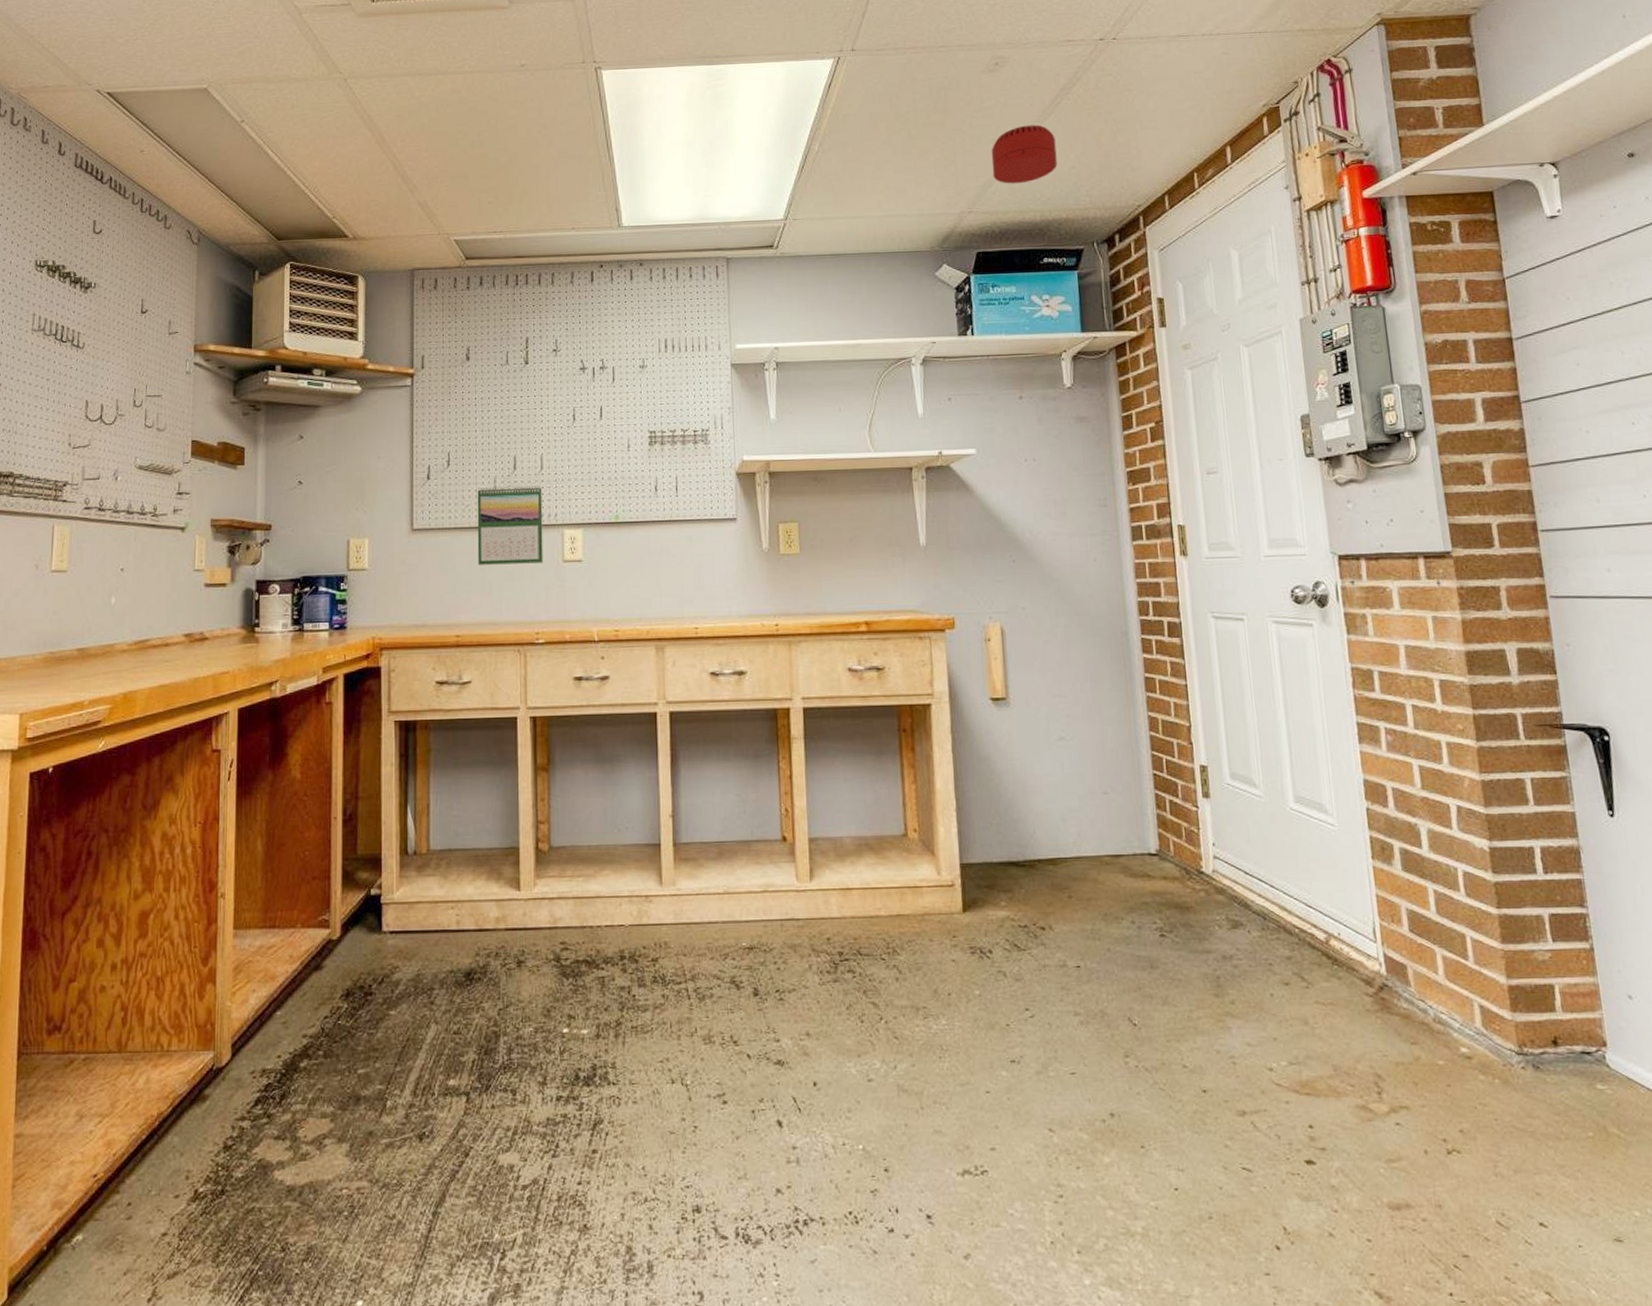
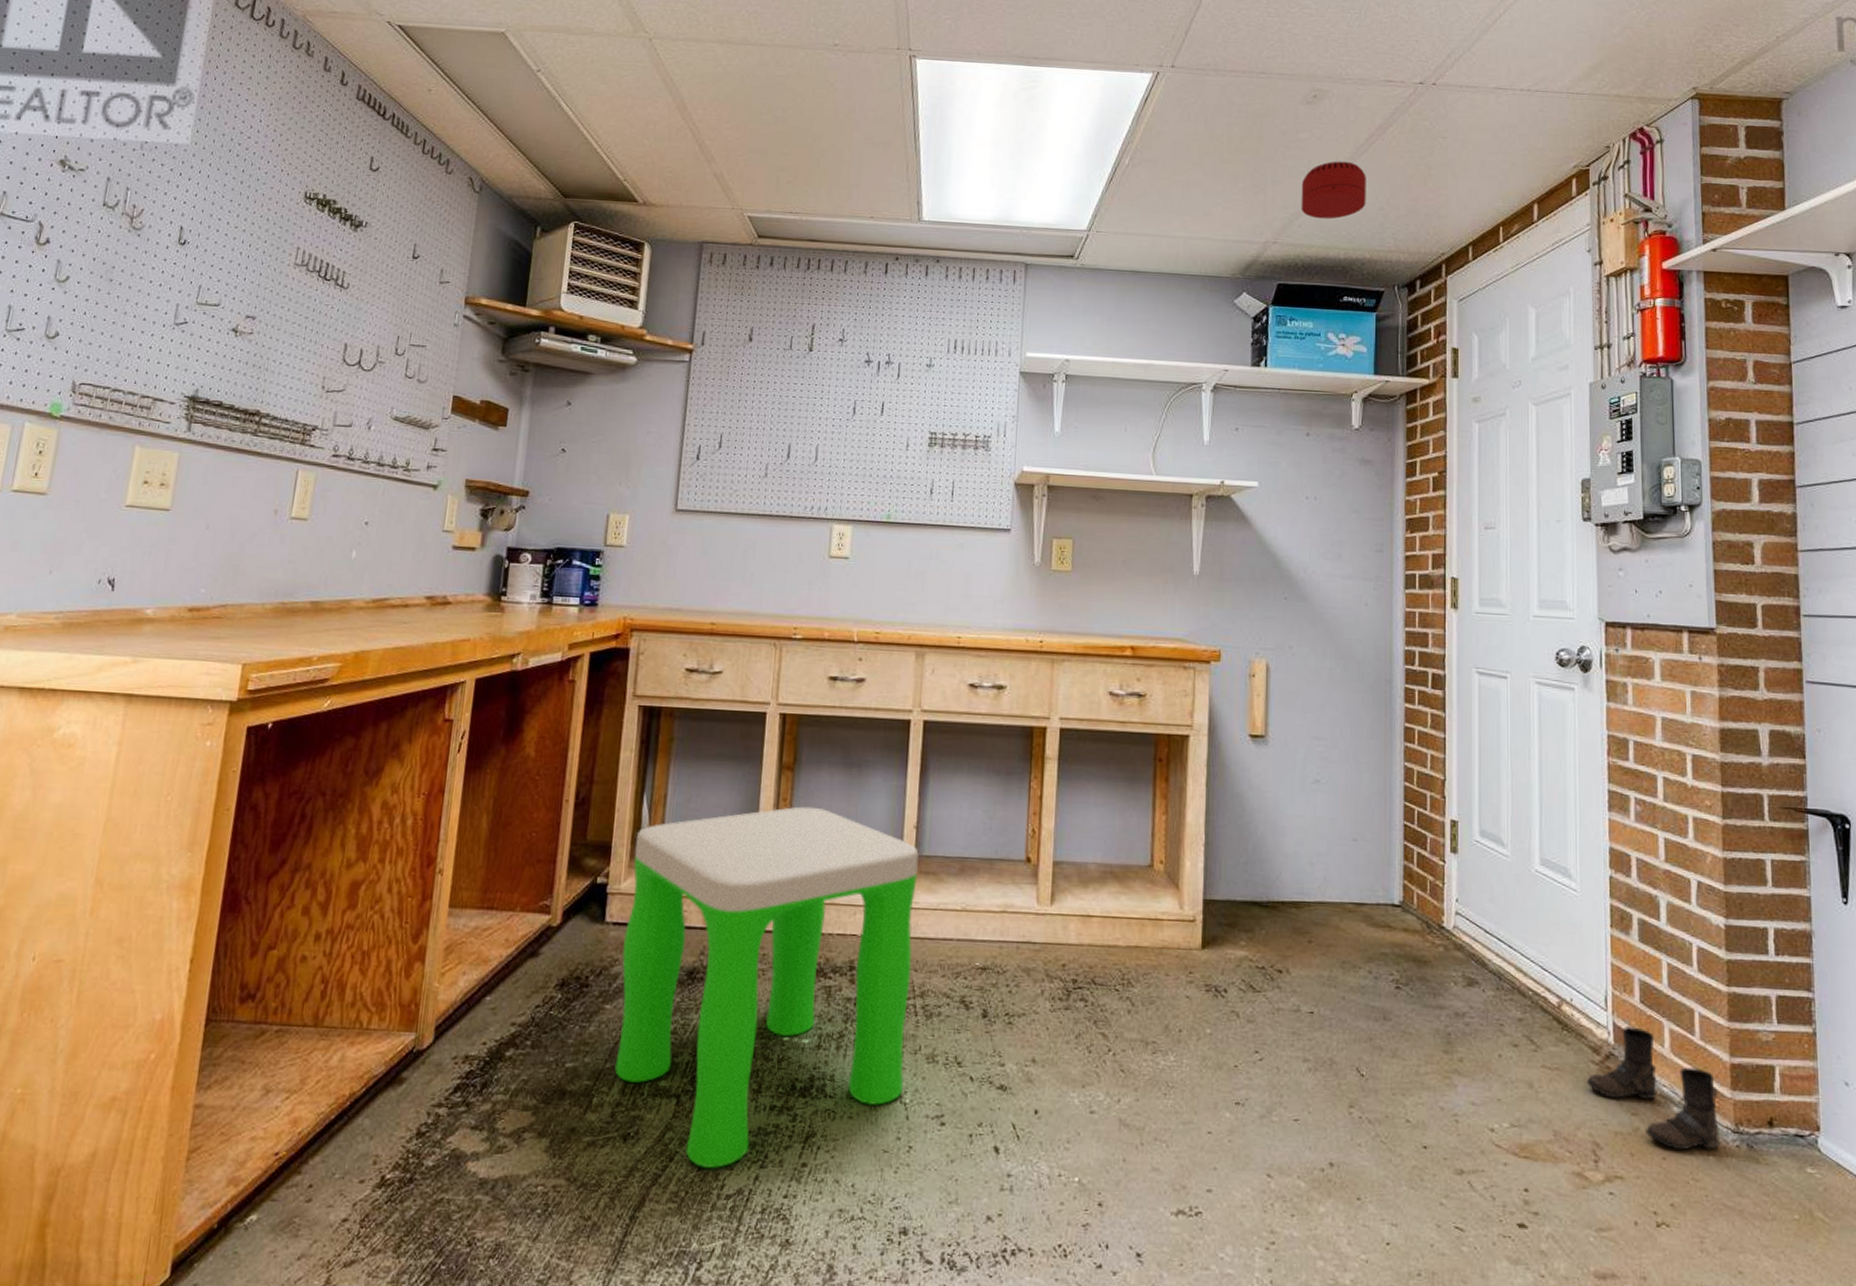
stool: none [401,804,684,1161] -> present [614,806,920,1168]
calendar: present [477,485,543,565] -> none [740,473,815,557]
boots: none [1362,956,1505,1076] -> present [1587,1026,1720,1151]

